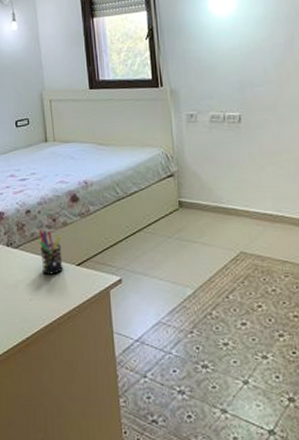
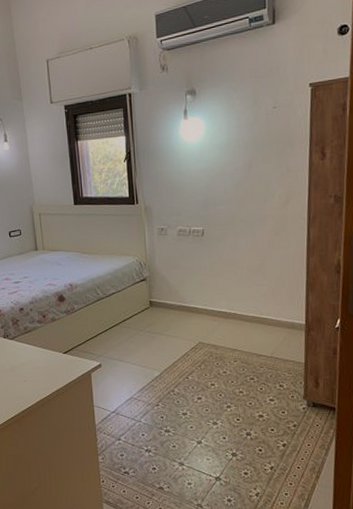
pen holder: present [39,230,63,275] -> none [31,324,52,361]

